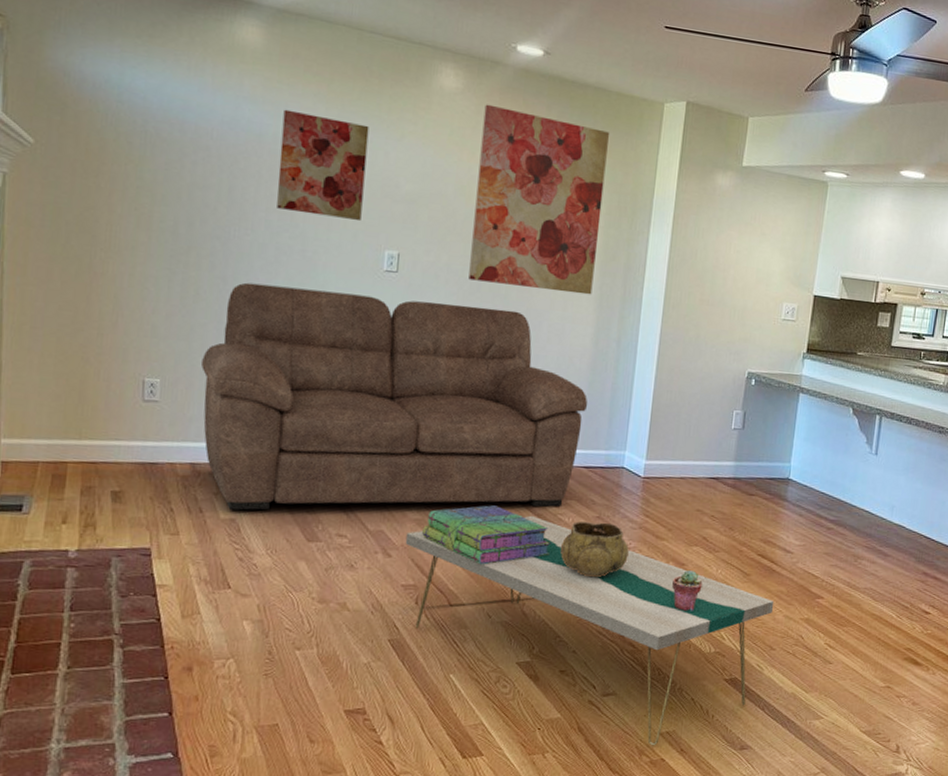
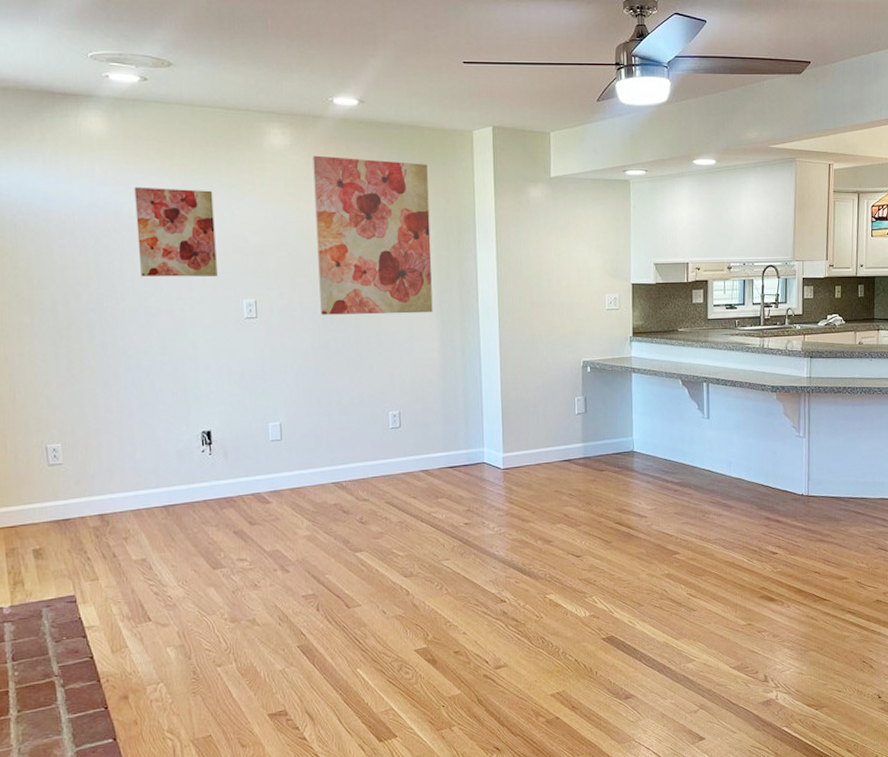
sofa: present [201,282,588,511] -> none [95,337,444,551]
coffee table: present [405,515,774,746] -> none [299,517,637,707]
stack of books: present [422,505,552,565] -> none [313,513,430,568]
decorative bowl: present [560,521,629,578] -> none [438,514,500,565]
potted succulent: present [672,569,703,611] -> none [543,545,570,583]

